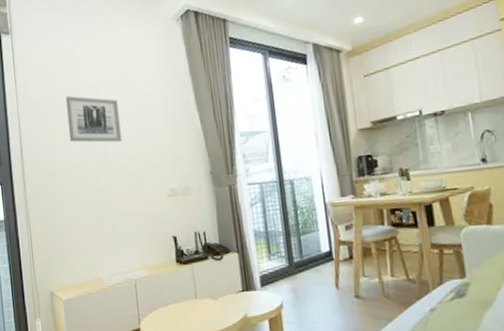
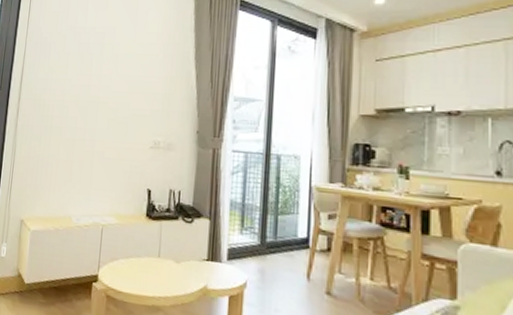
wall art: present [65,95,123,143] -> none [67,33,120,86]

